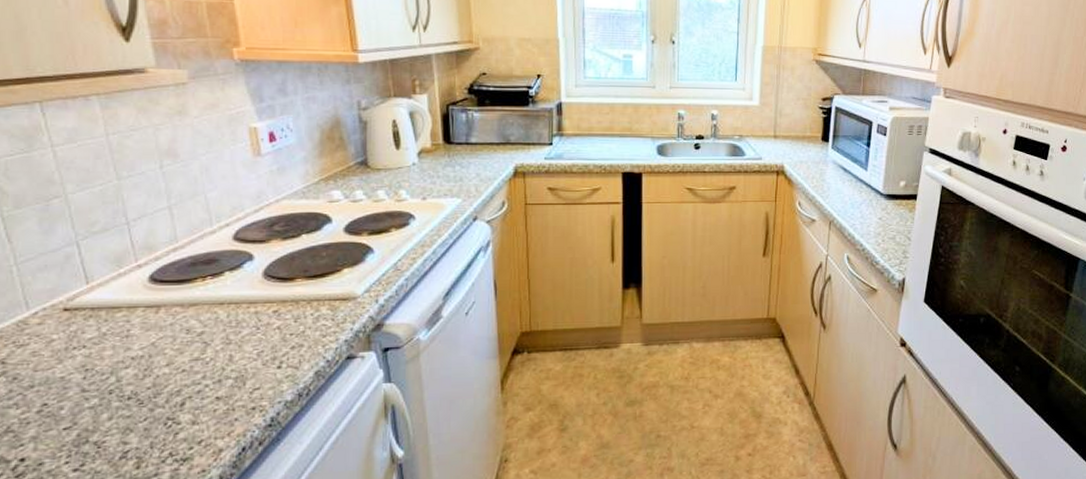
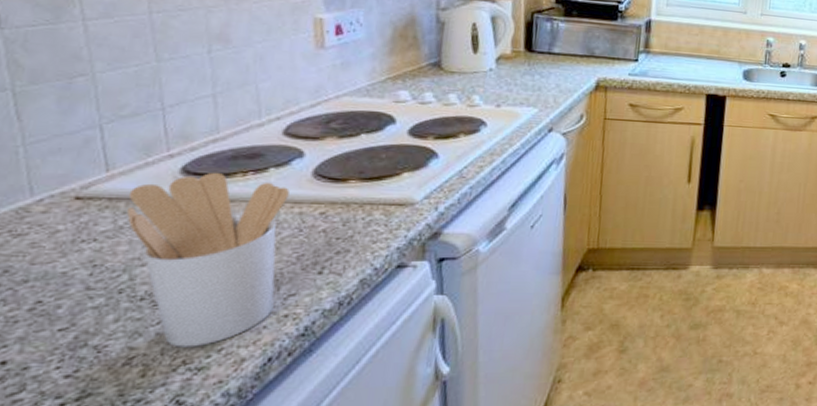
utensil holder: none [107,278,244,441] -> present [126,172,290,348]

